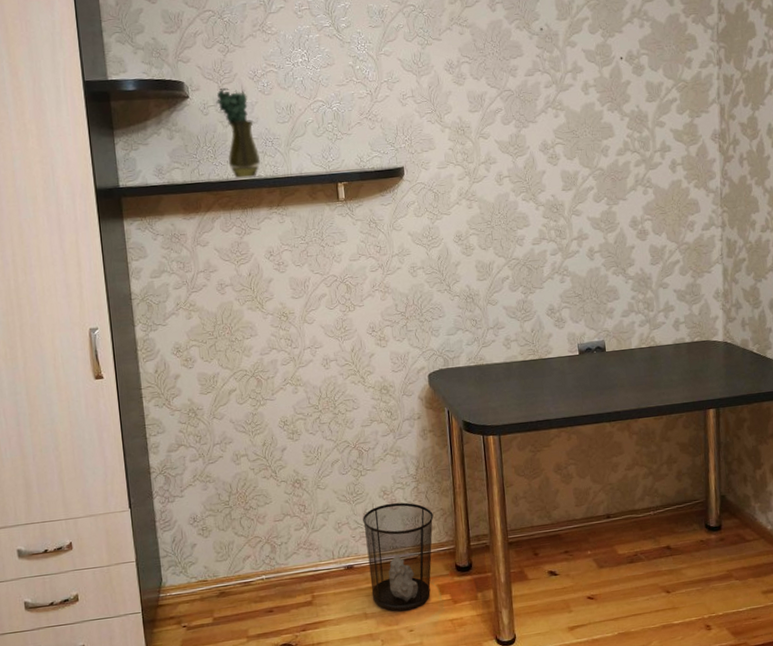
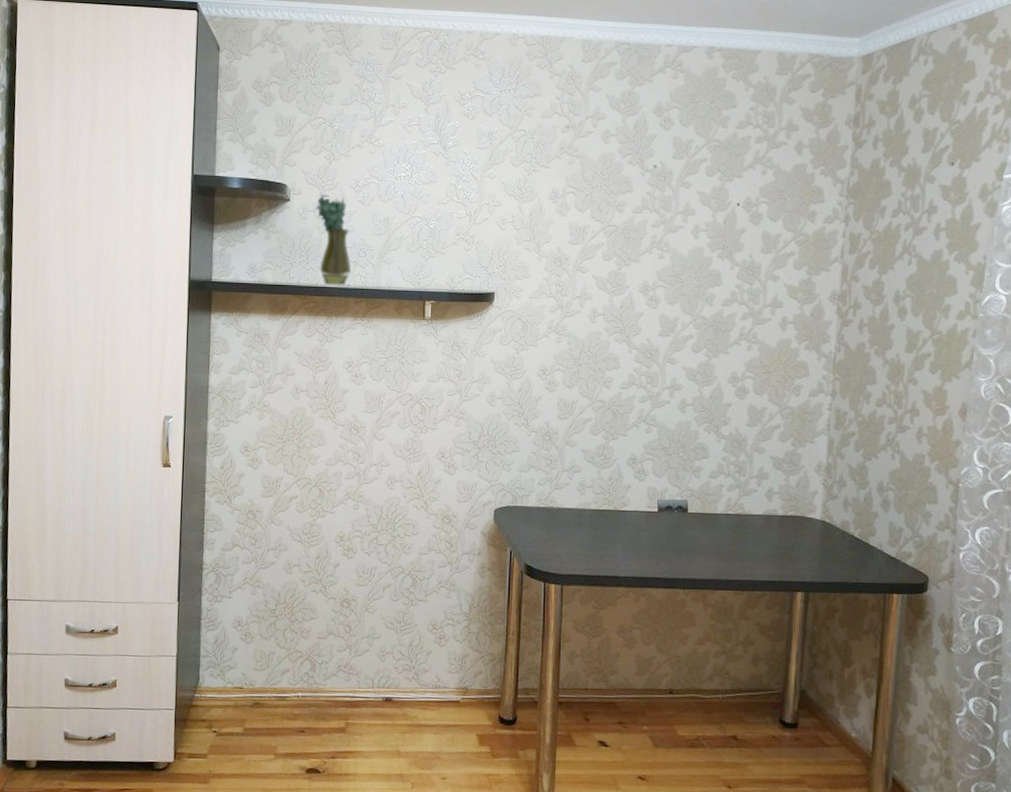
waste bin: present [363,502,434,612] -> none [407,638,482,756]

